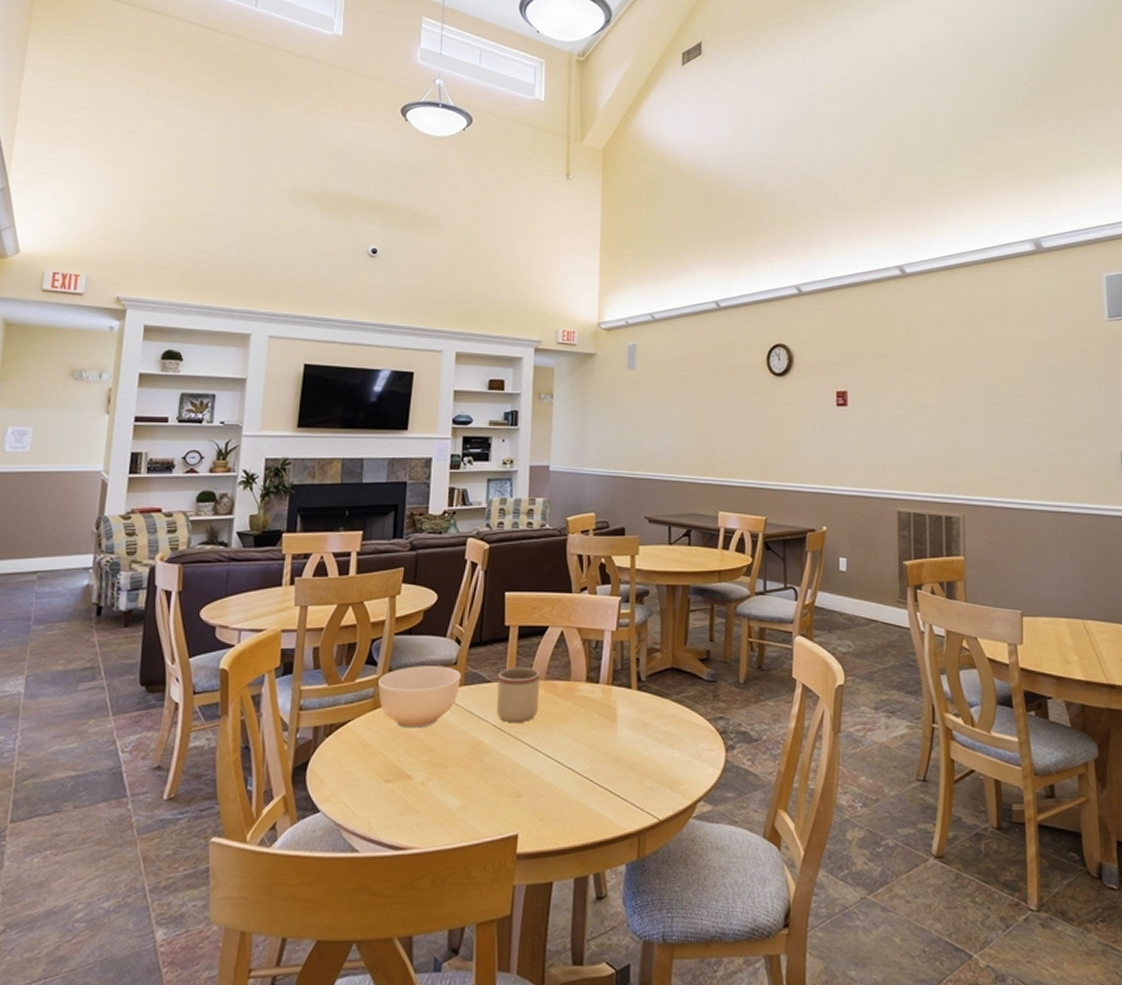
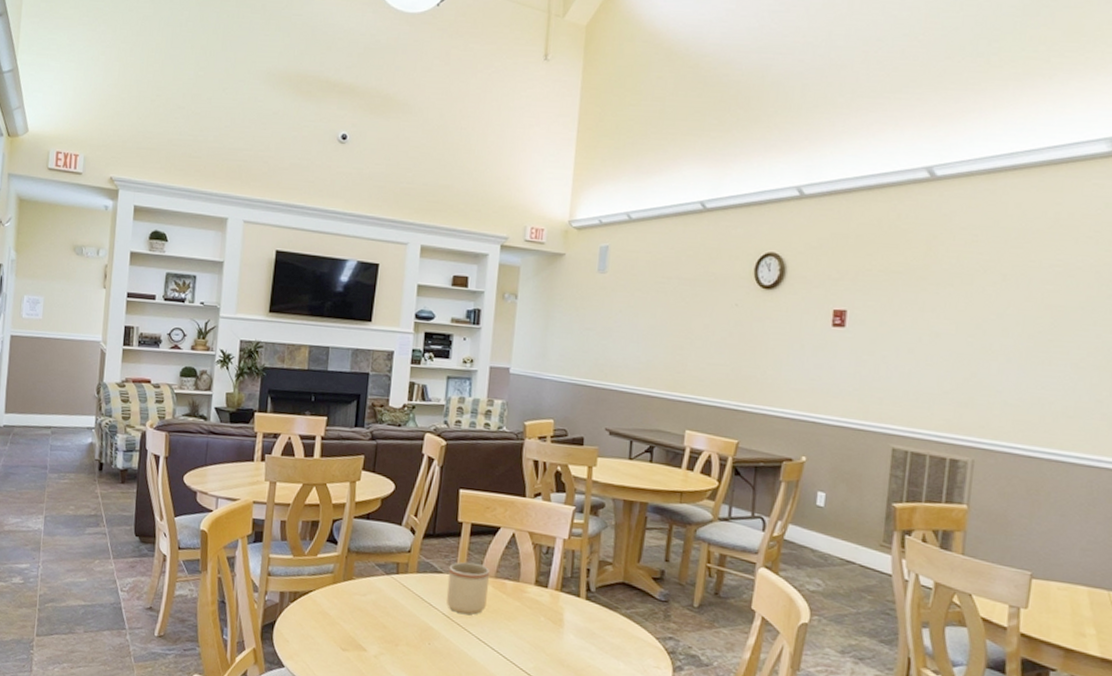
bowl: present [377,666,461,728] -> none [337,549,415,606]

